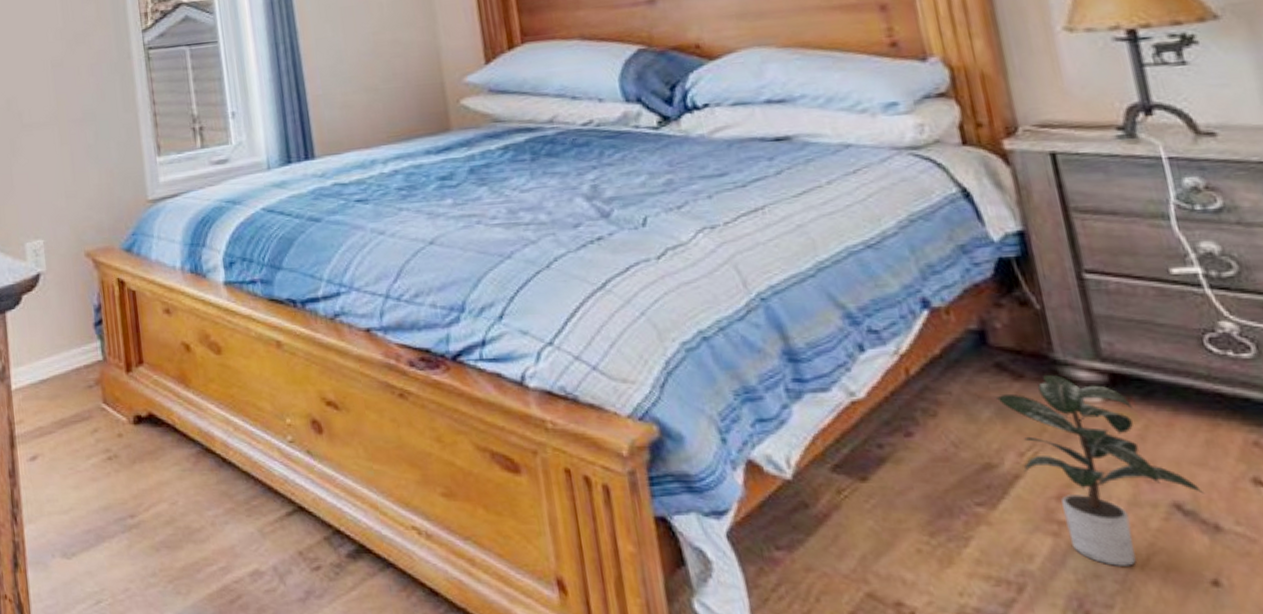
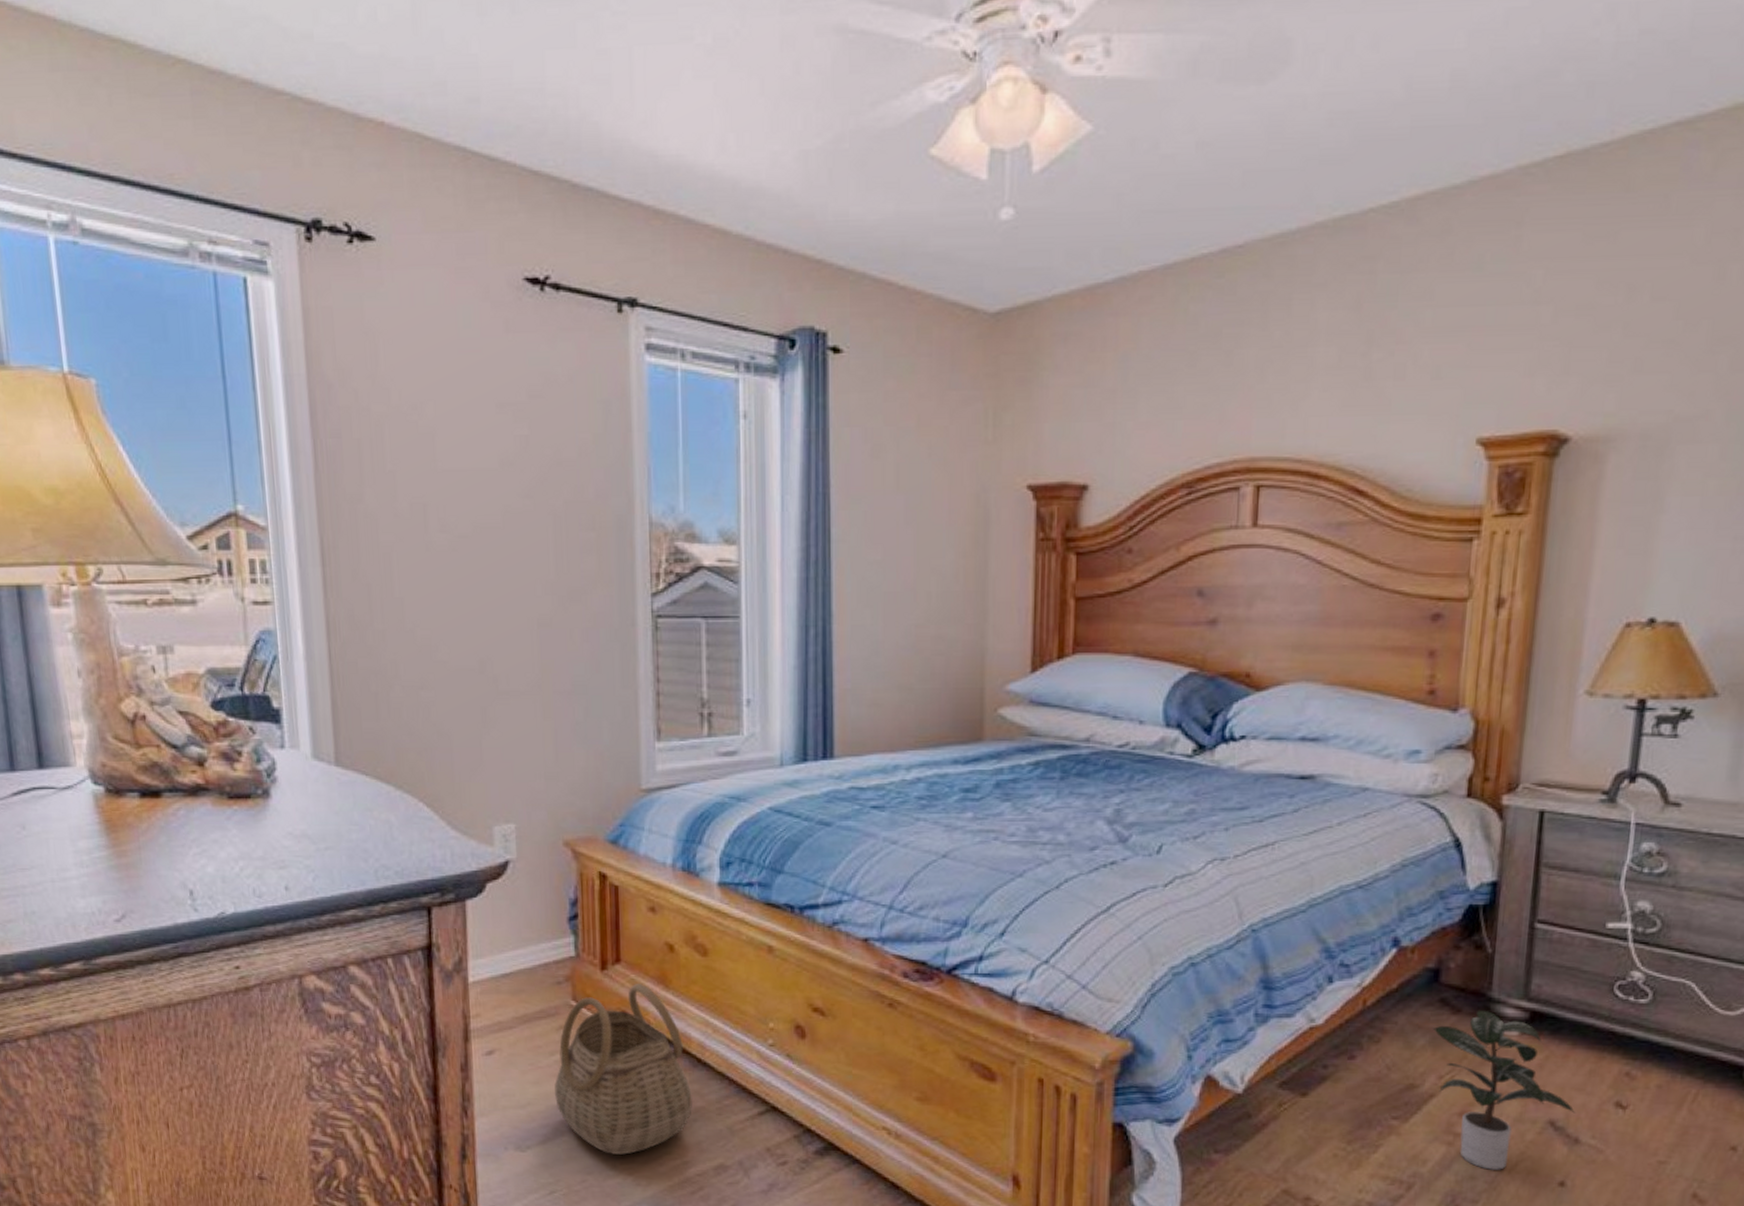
basket: none [93,383,223,561] -> present [555,982,692,1155]

